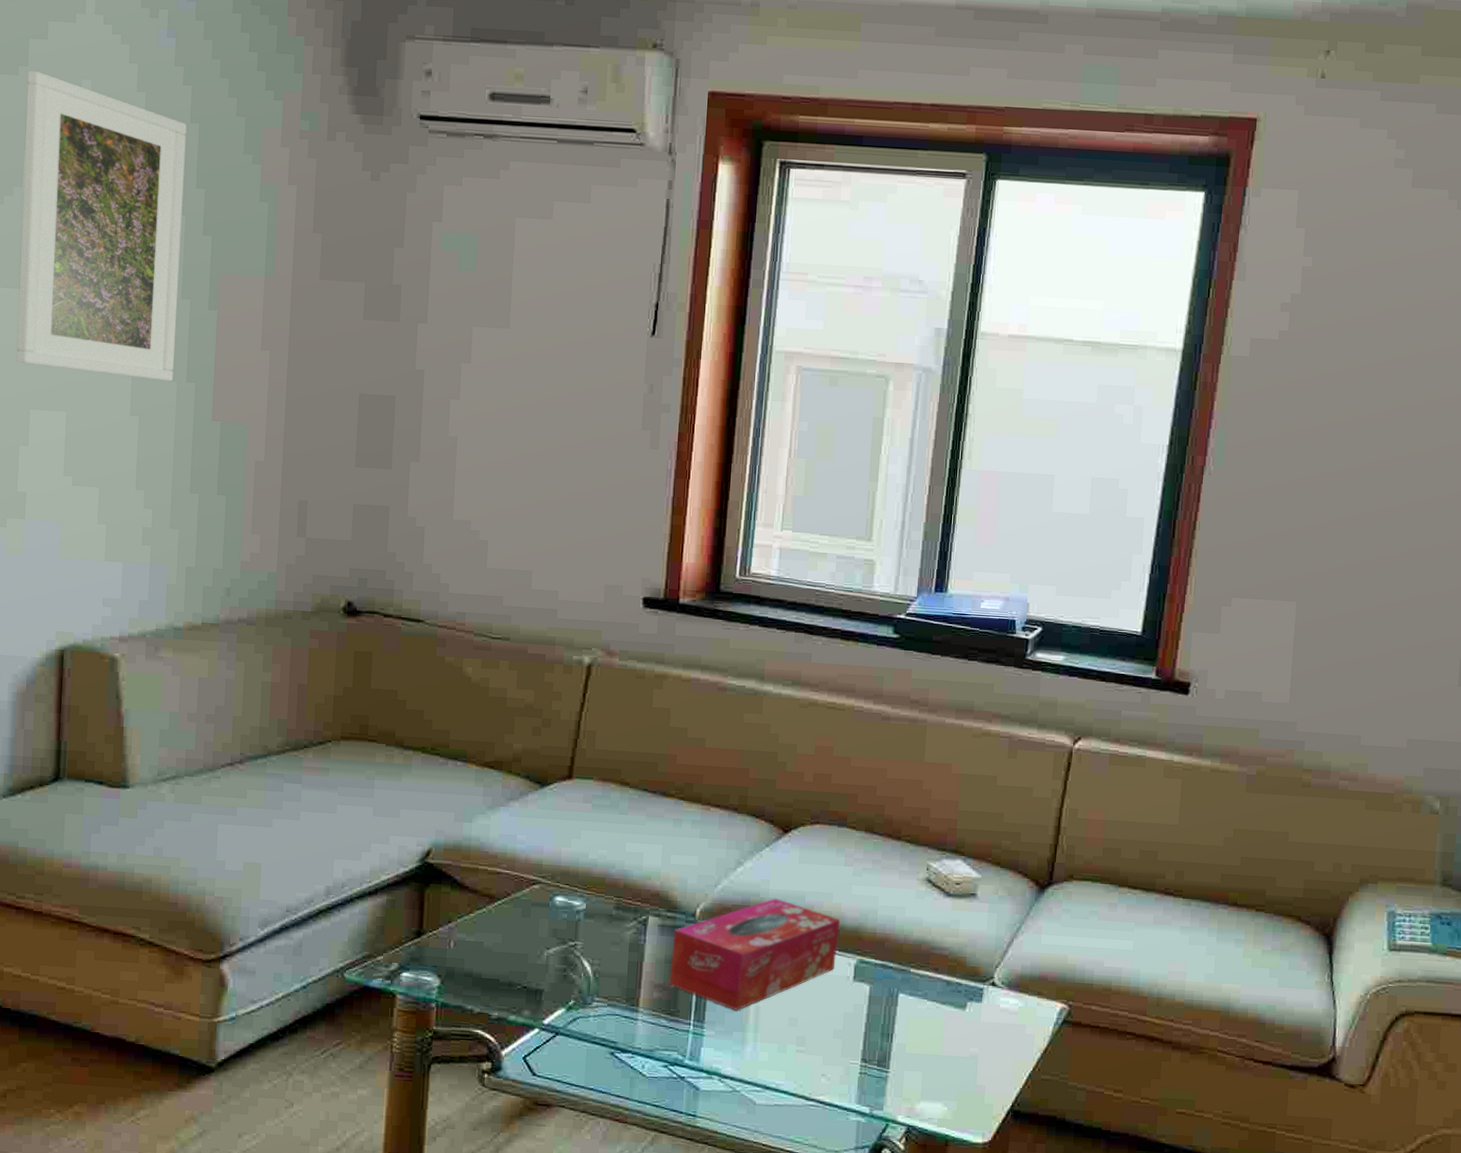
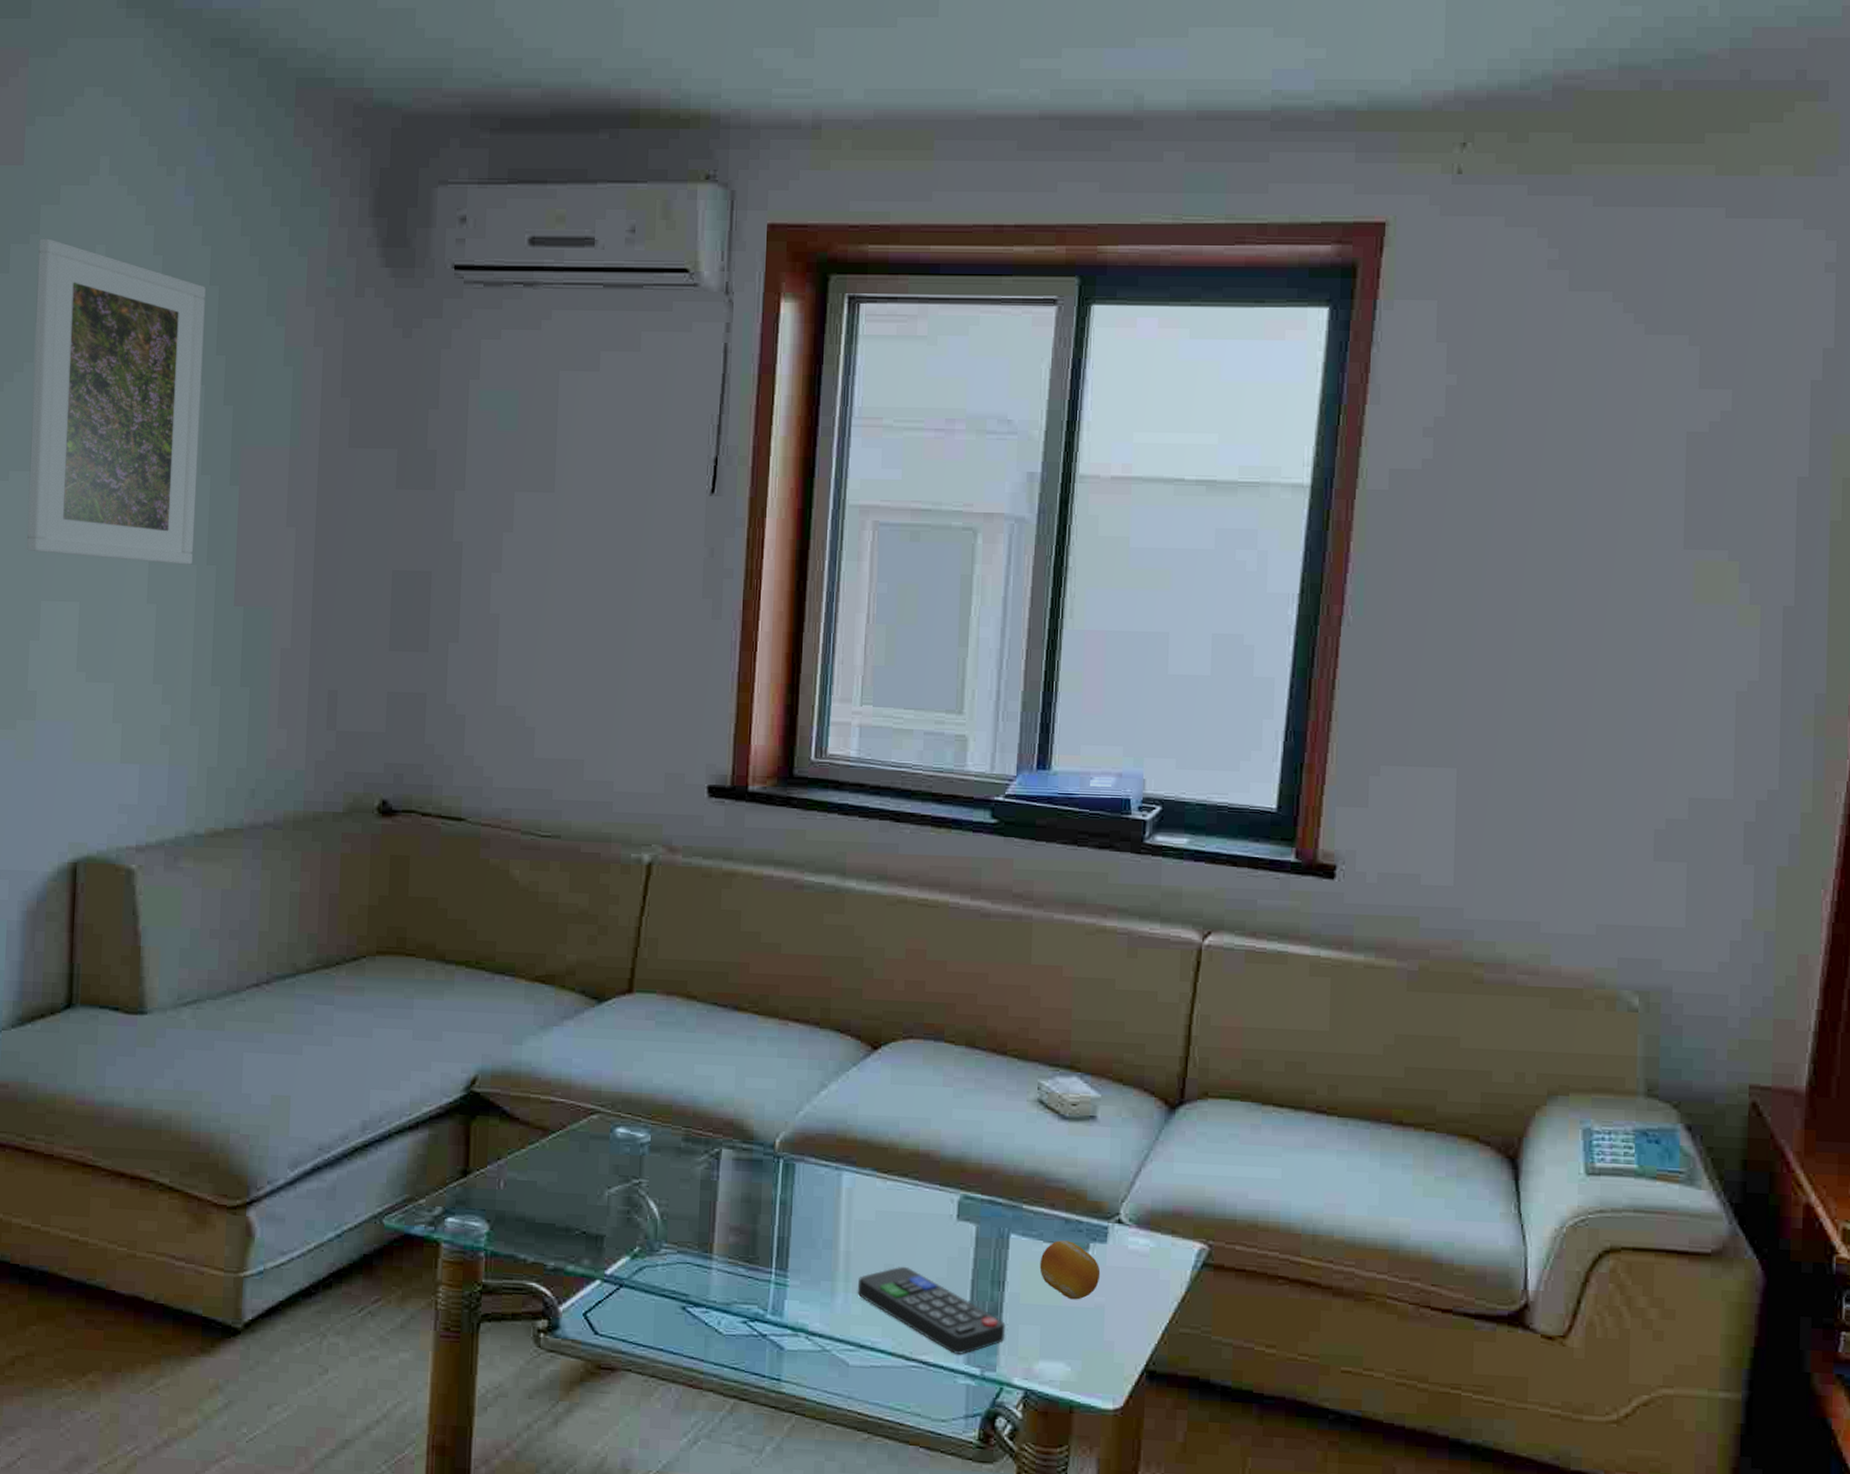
tissue box: present [669,898,840,1011] -> none [746,1125,939,1256]
remote control: none [764,1020,893,1097] -> present [857,1266,1006,1356]
fruit: none [923,999,976,1050] -> present [1039,1240,1101,1300]

